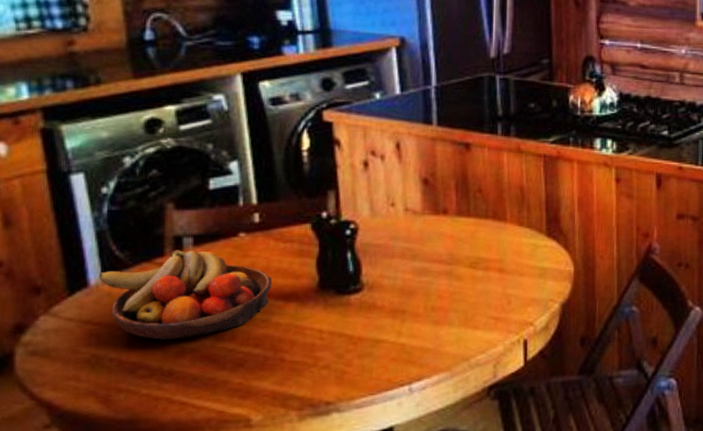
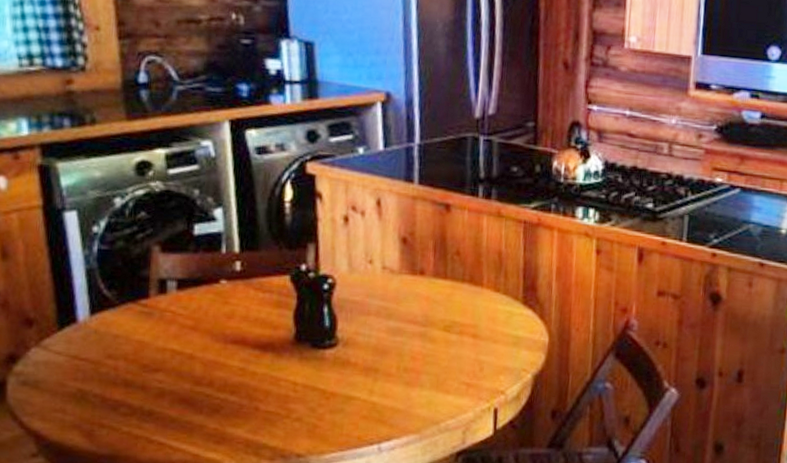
fruit bowl: present [99,249,272,341] -> none [87,292,250,381]

